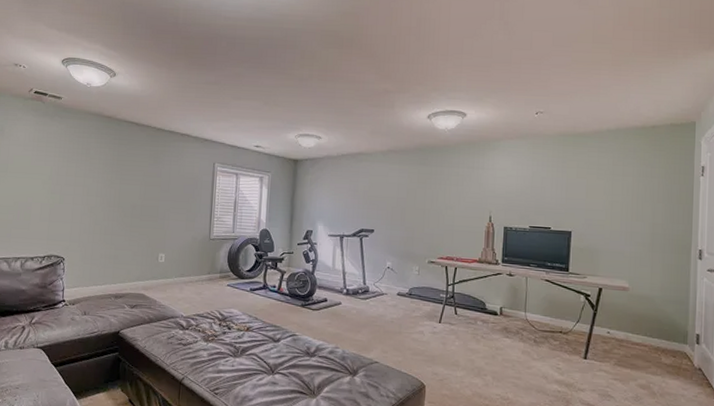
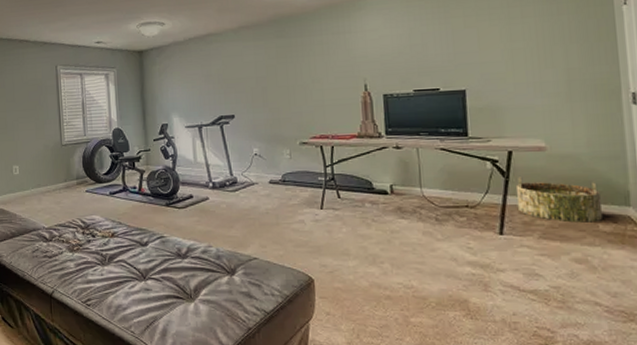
basket: none [600,311,666,356] -> present [515,177,602,223]

